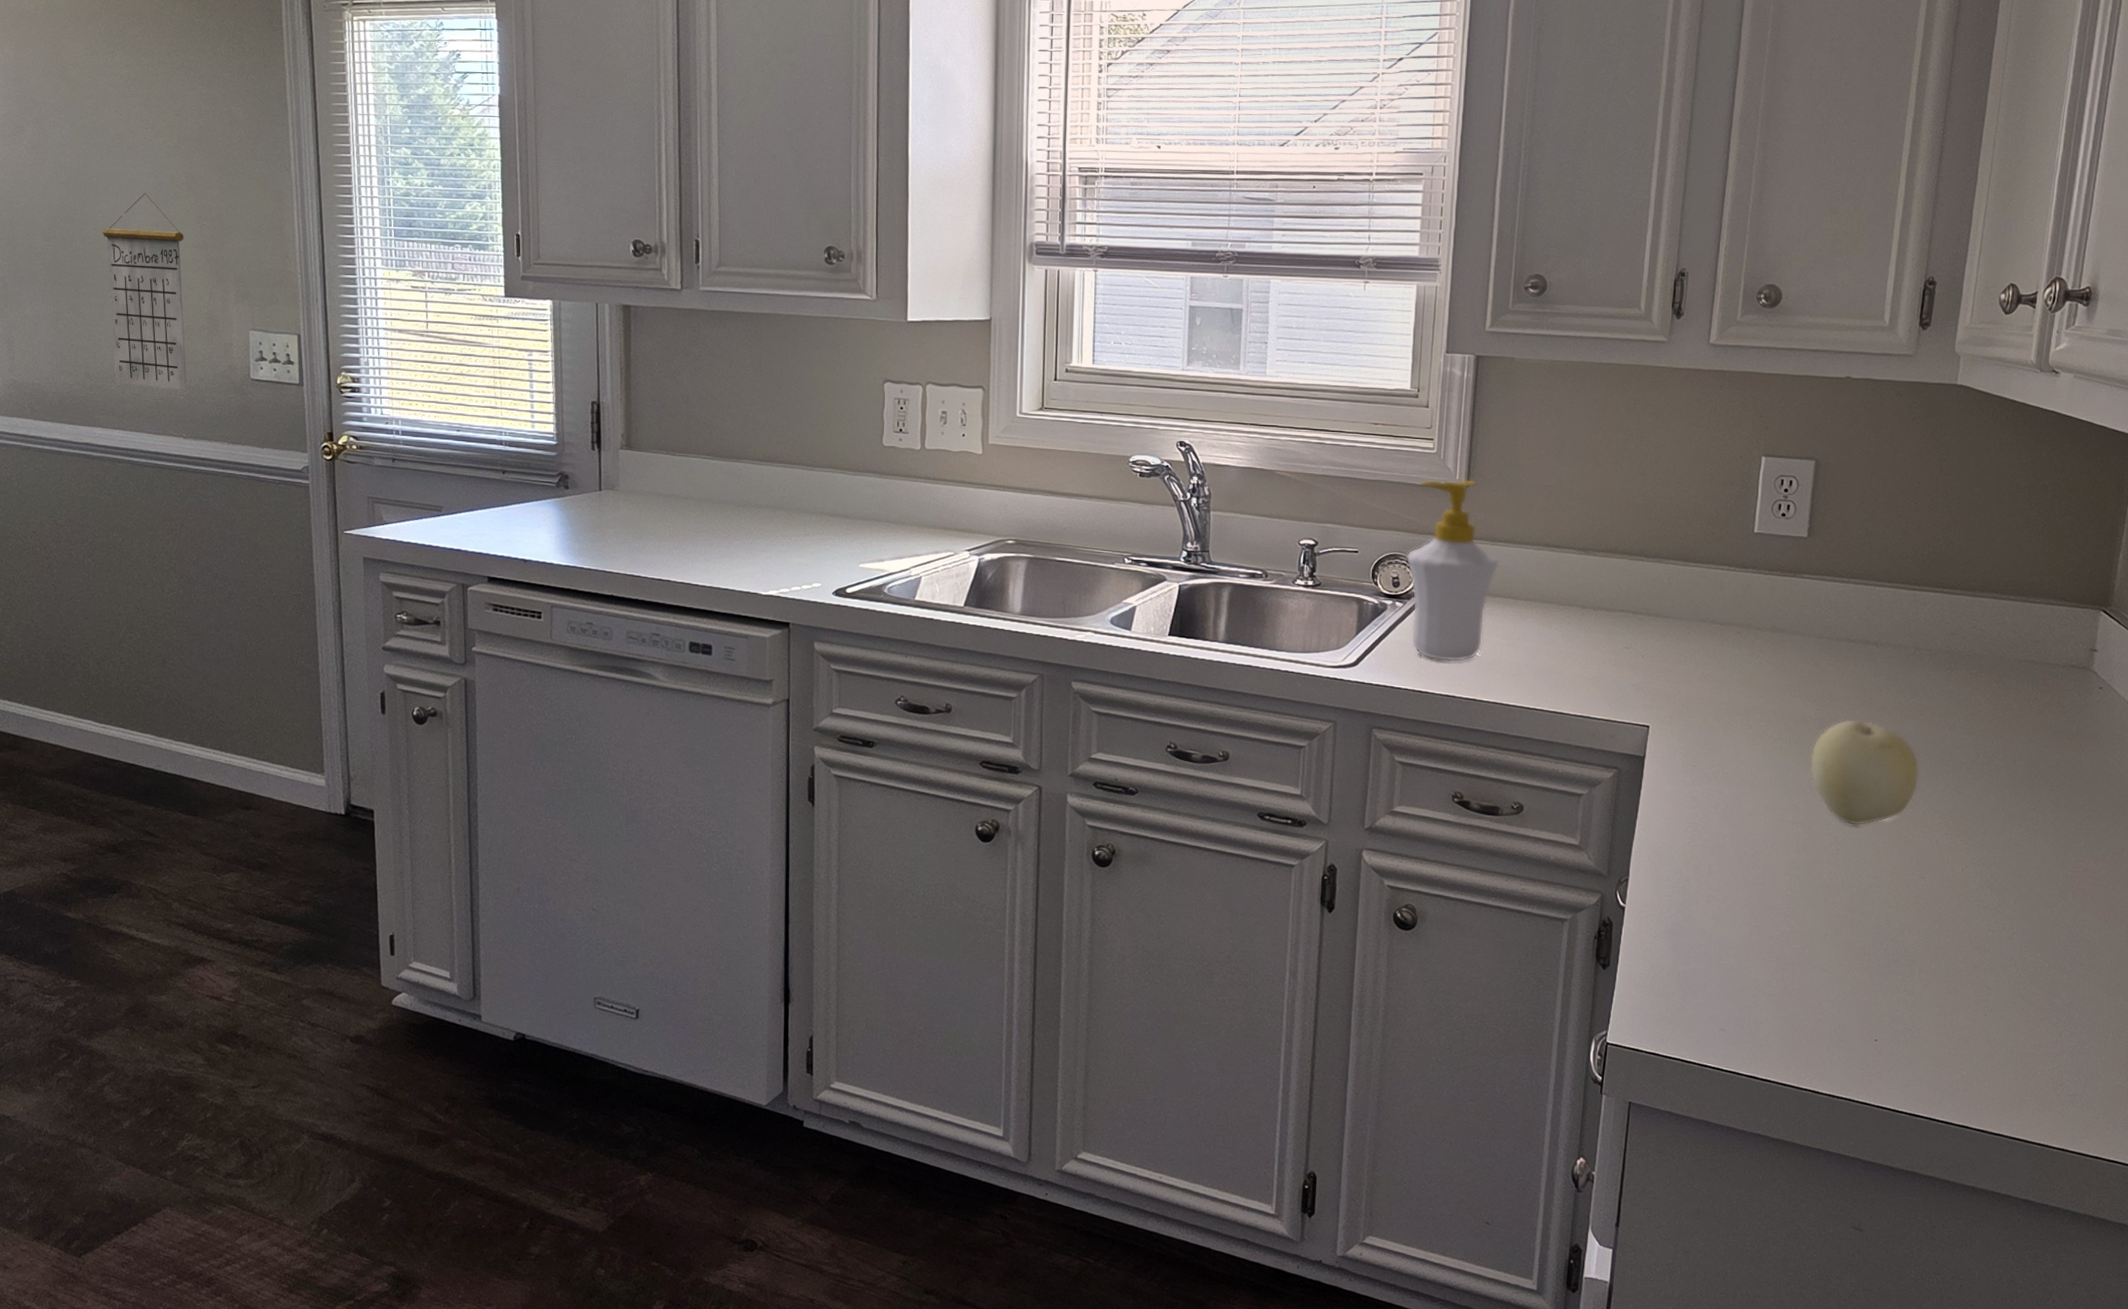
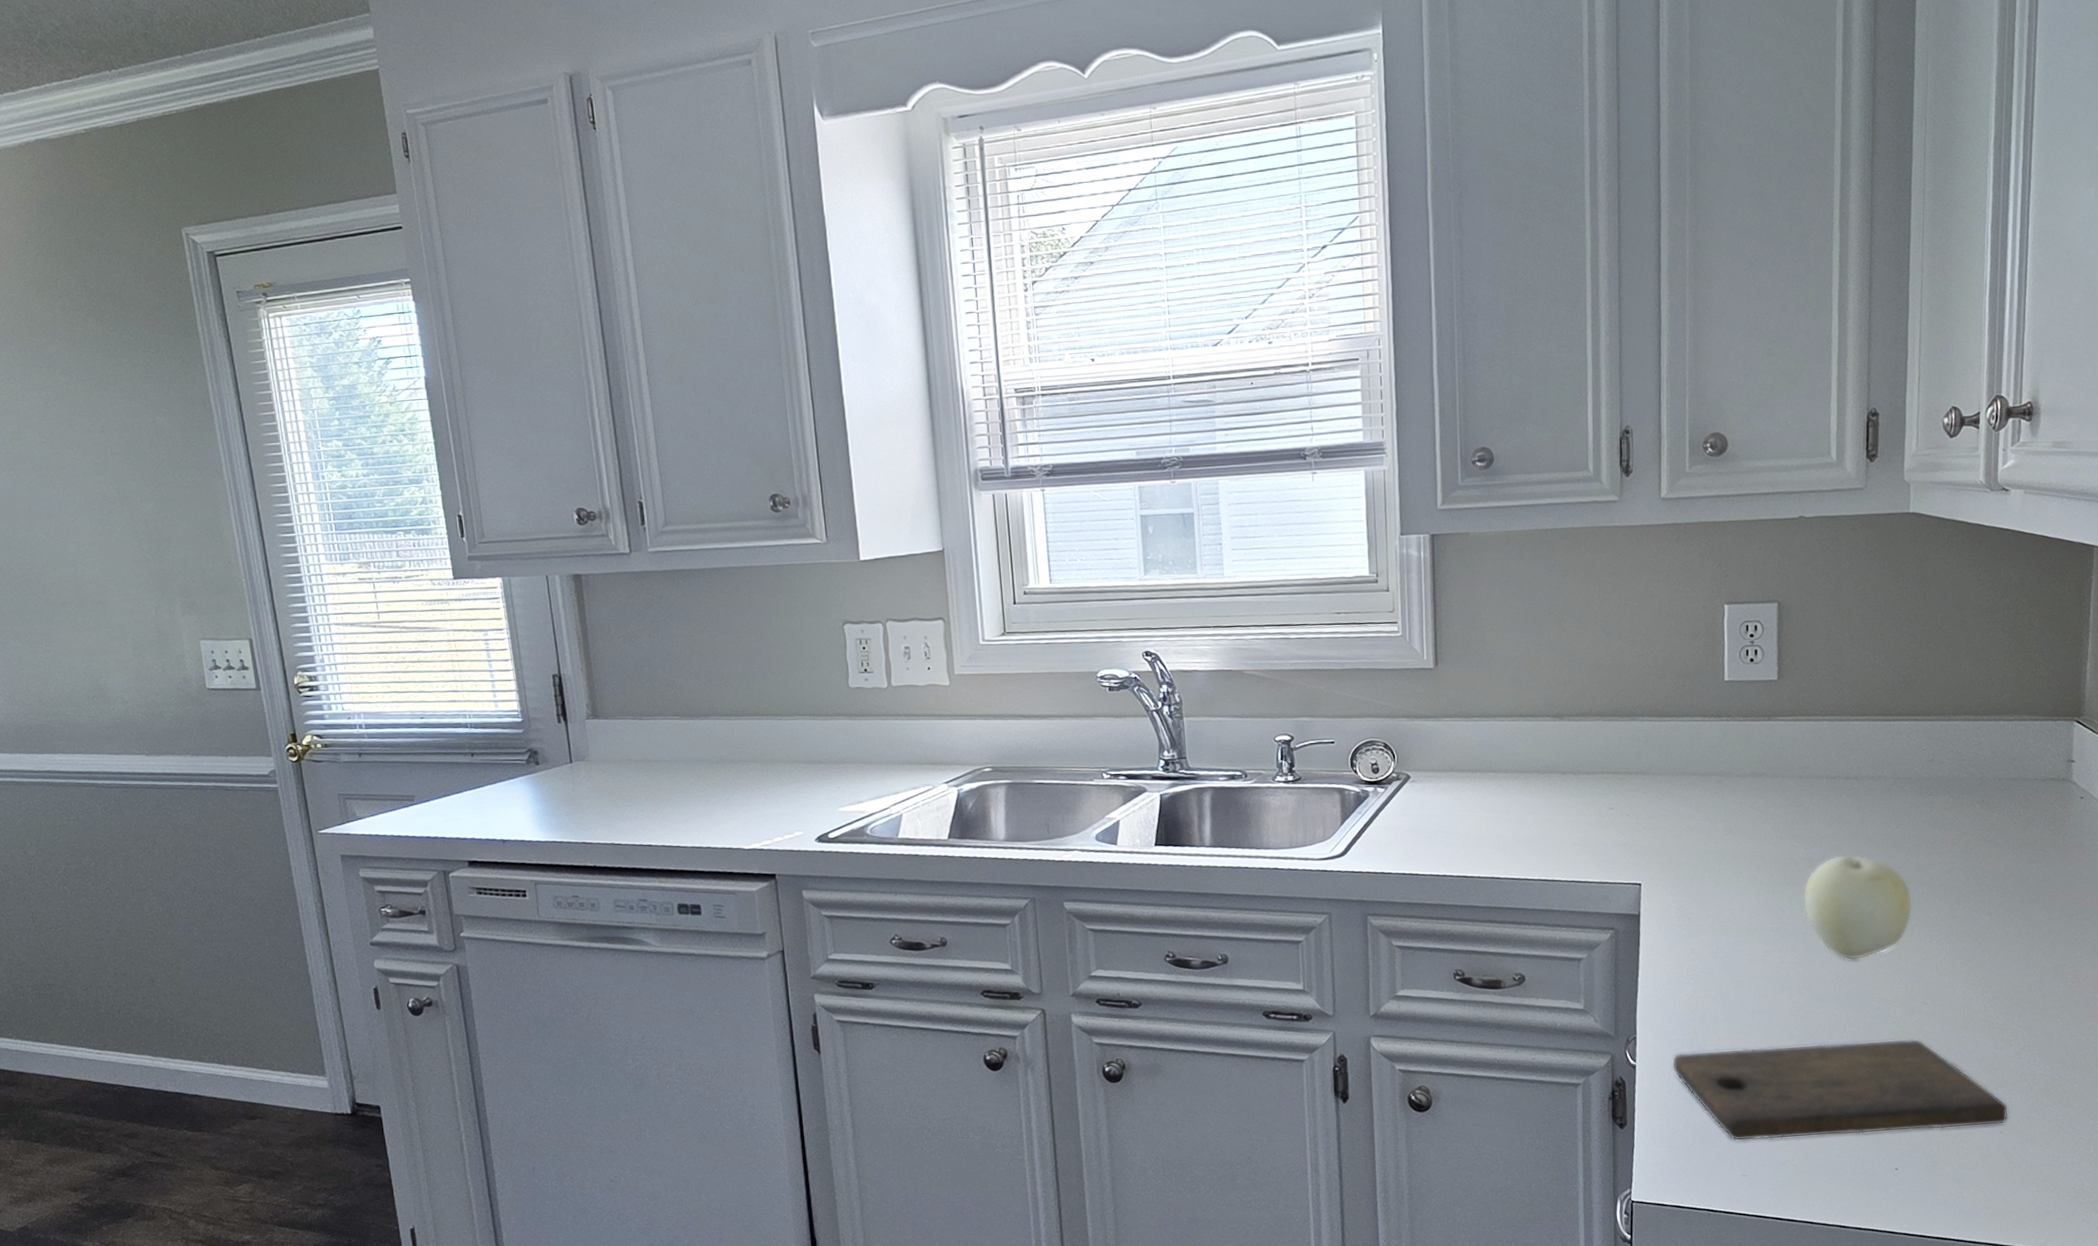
calendar: present [102,192,187,391] -> none [39,512,143,708]
soap bottle: present [1405,478,1500,662] -> none [1382,657,1477,842]
cutting board: none [1661,899,1996,1008] -> present [1671,1038,2009,1142]

